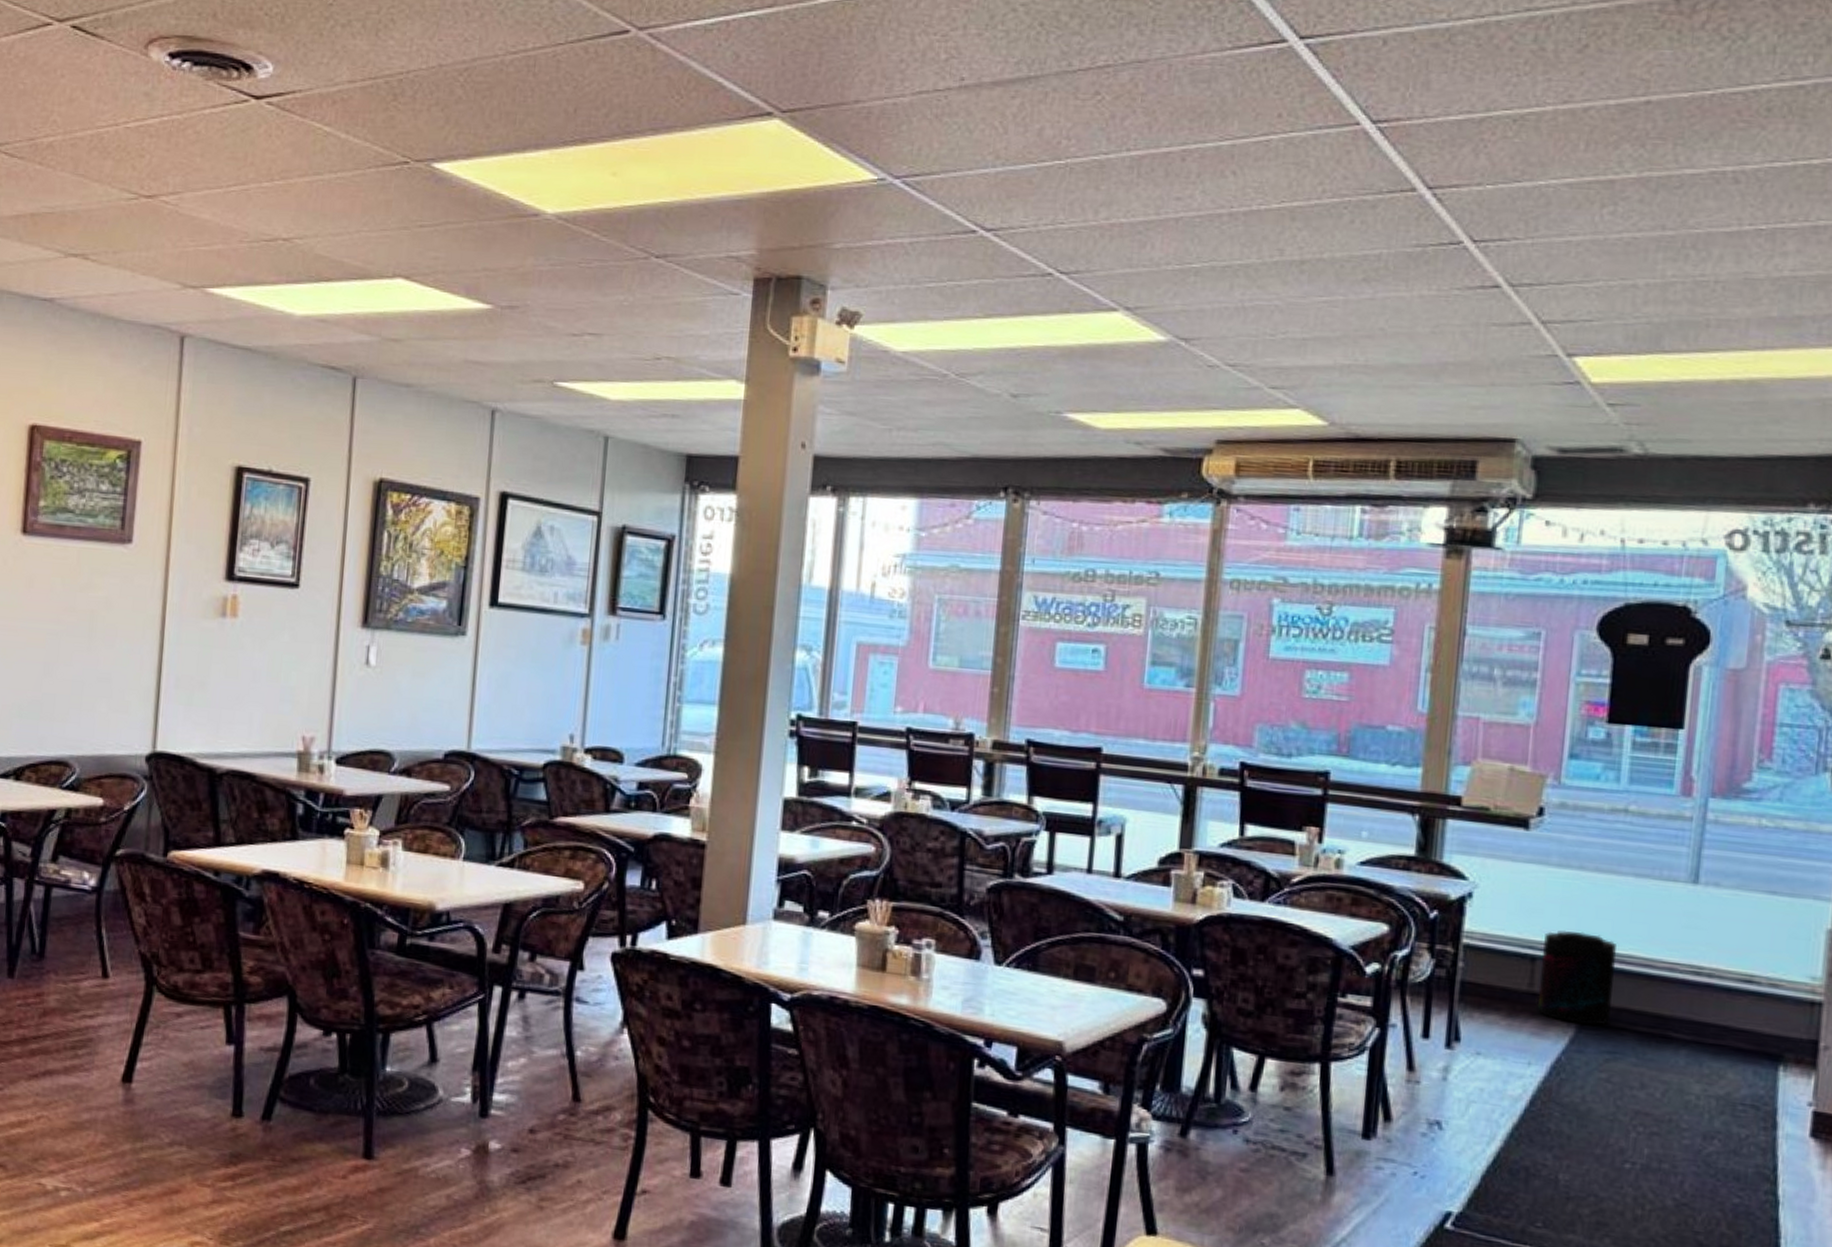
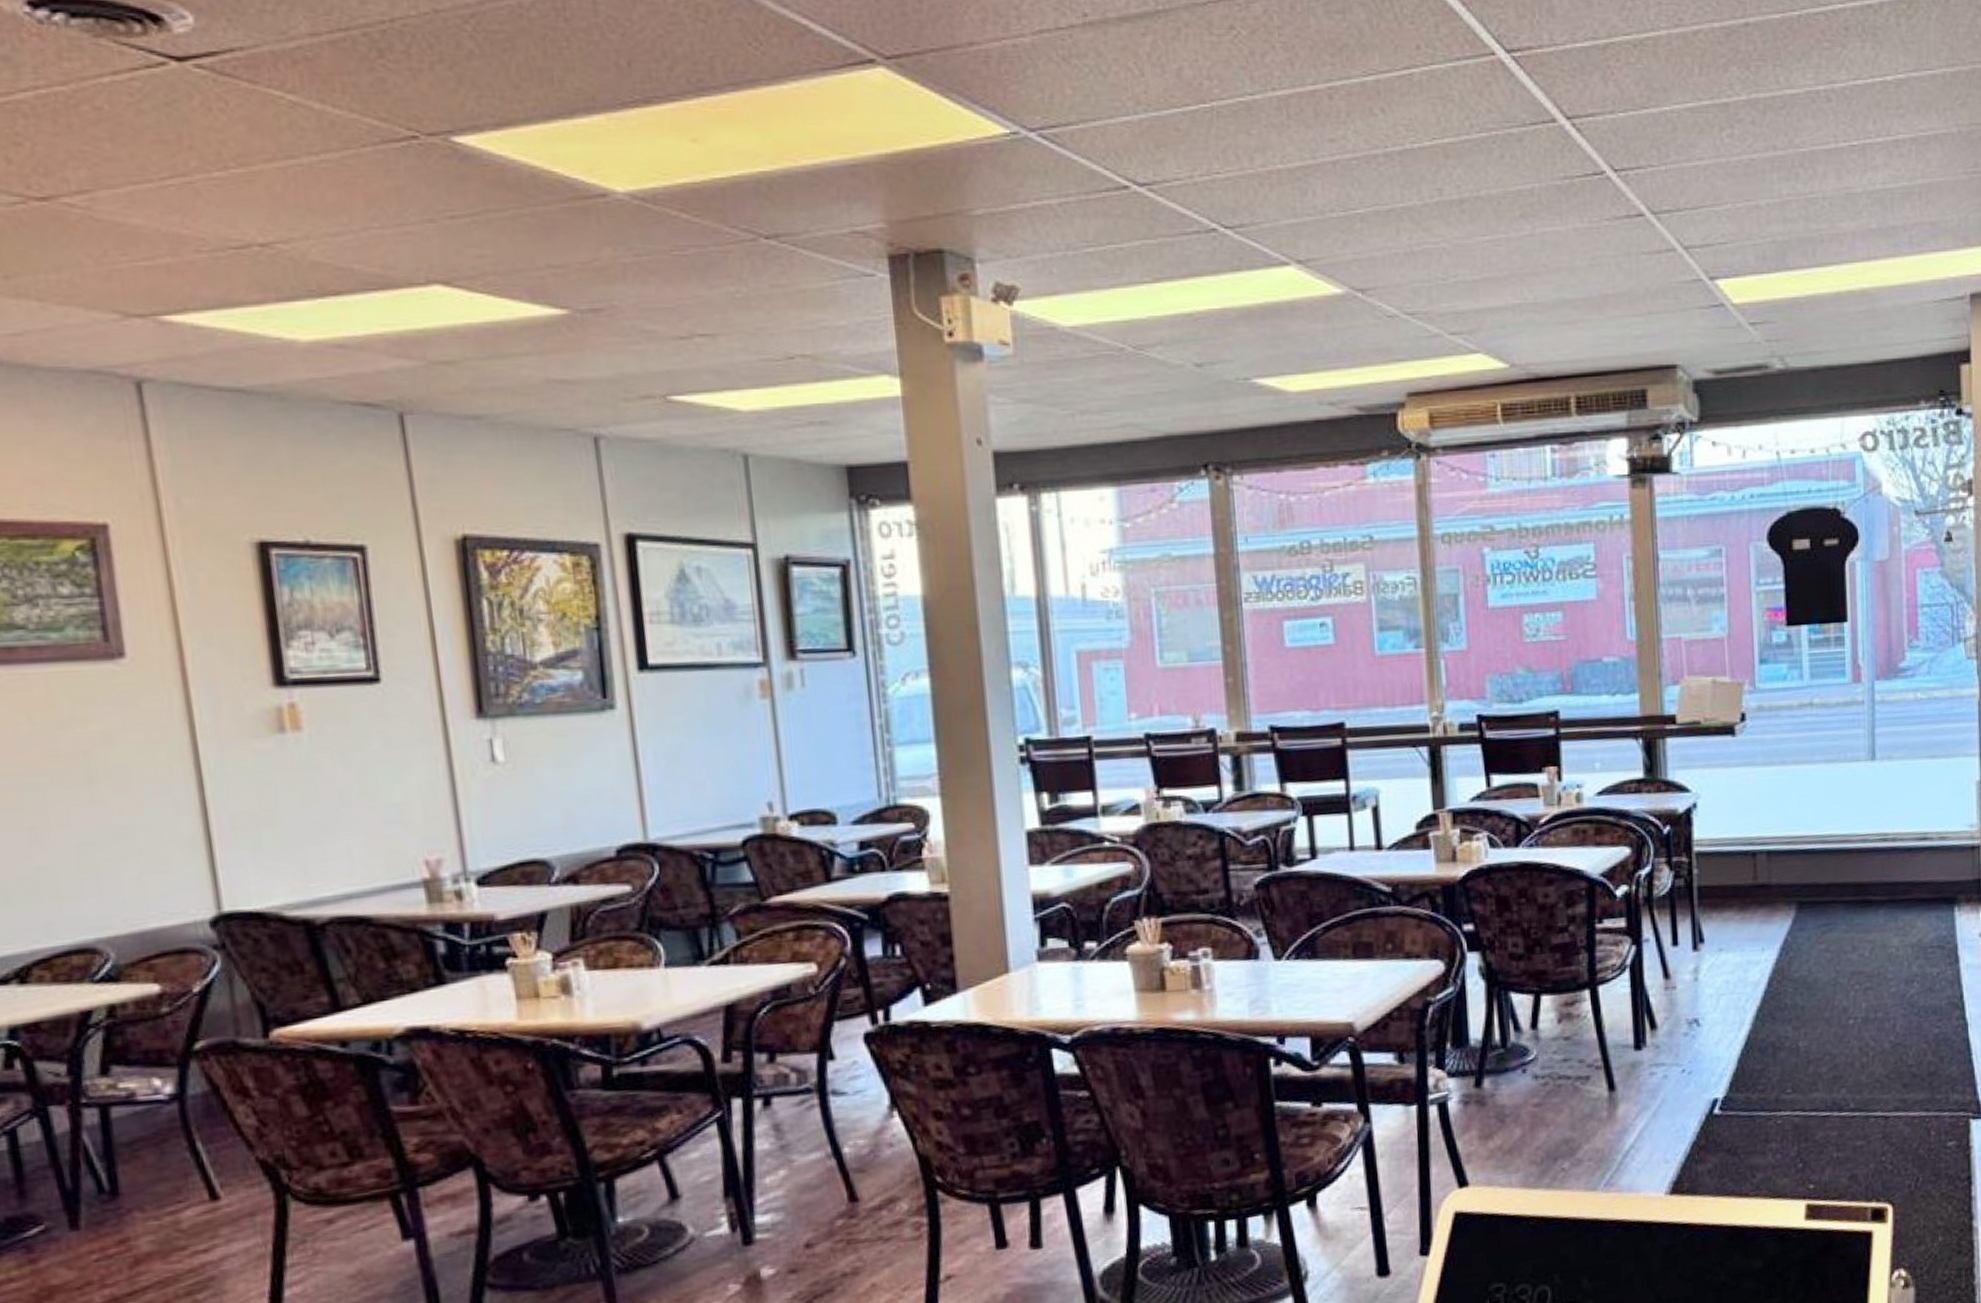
supplement container: present [1537,930,1617,1026] -> none [1760,821,1821,905]

